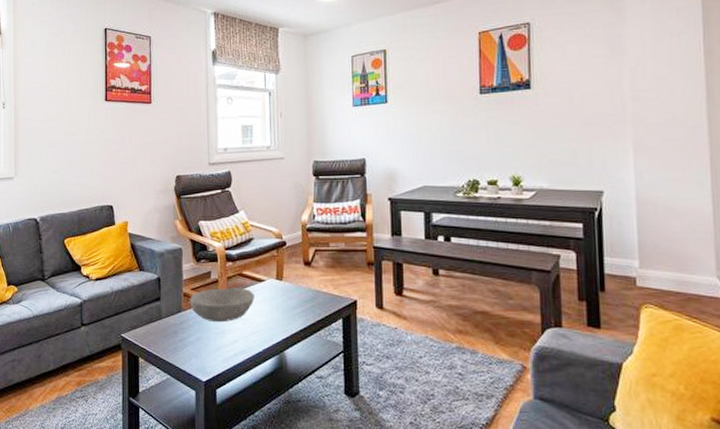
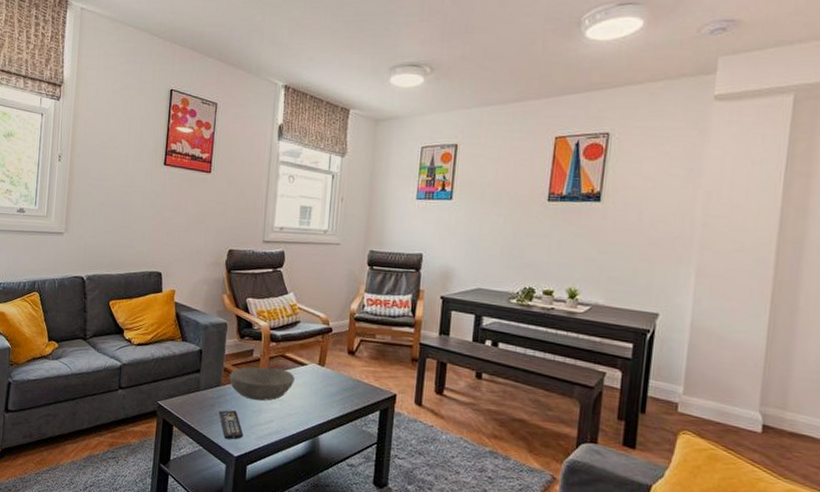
remote control: none [182,335,210,365] -> present [218,410,244,440]

